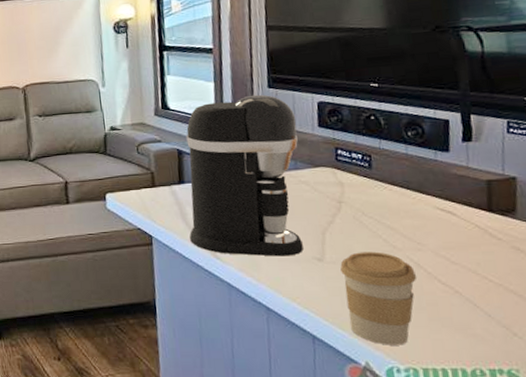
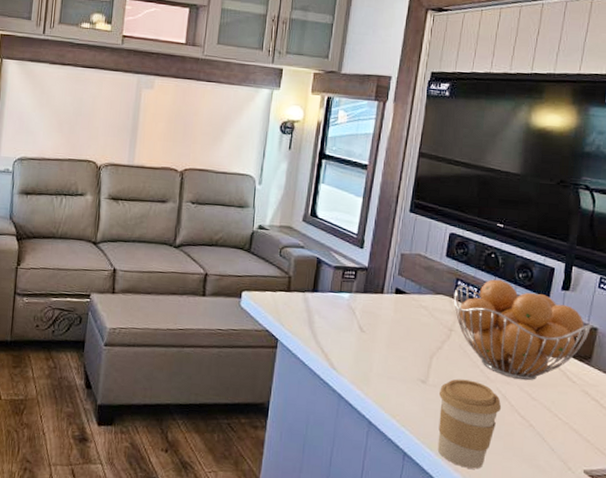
coffee maker: present [186,94,303,257] -> none [312,216,429,375]
fruit basket: none [335,141,509,245] -> present [453,279,592,381]

